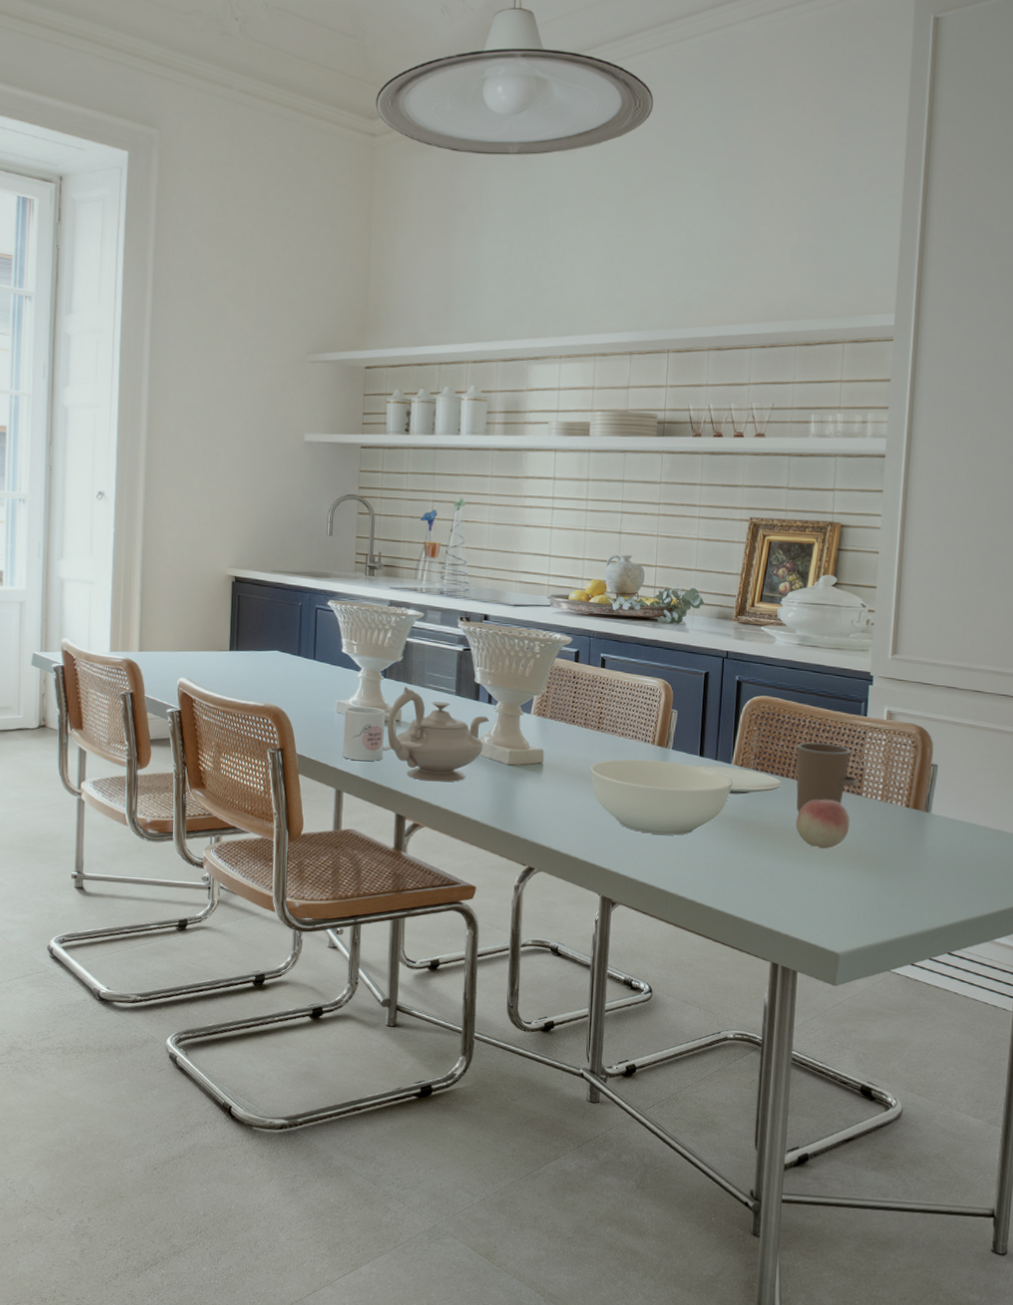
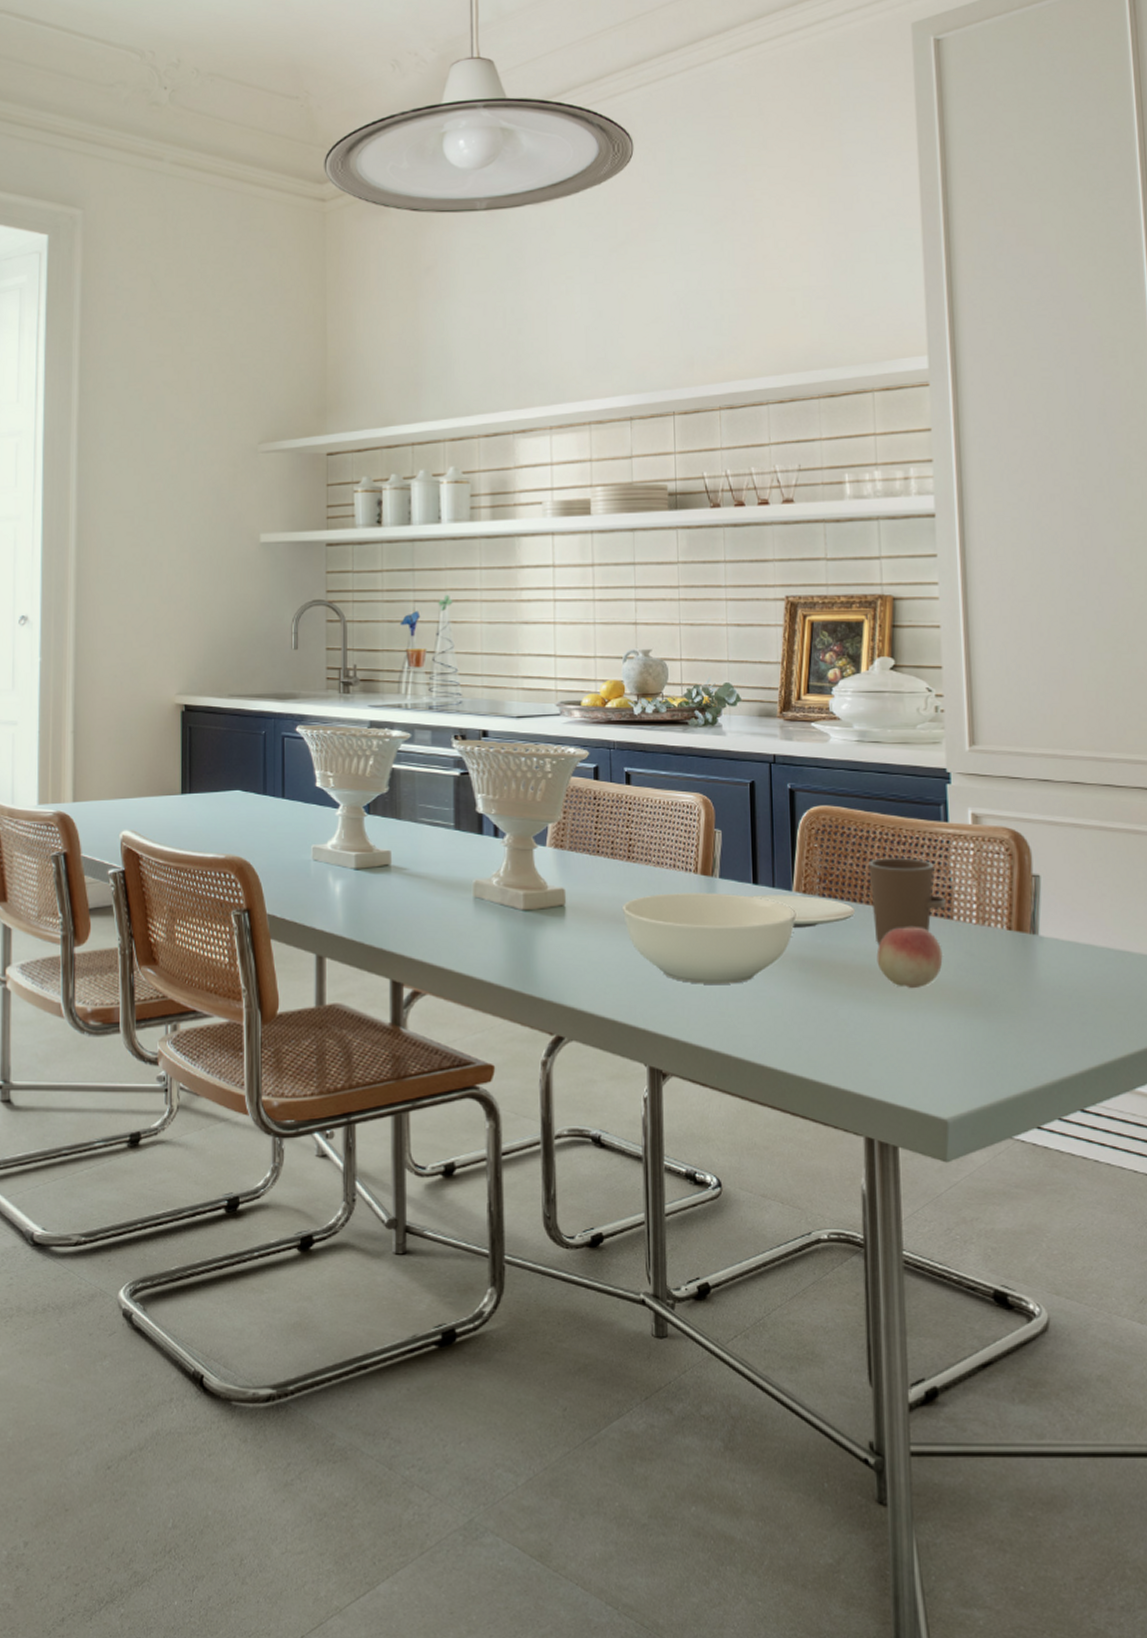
mug: present [342,706,397,762] -> none [322,851,386,918]
teapot: present [387,686,489,782] -> none [375,823,497,937]

